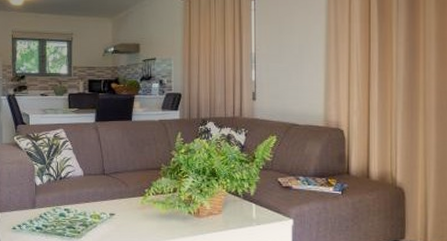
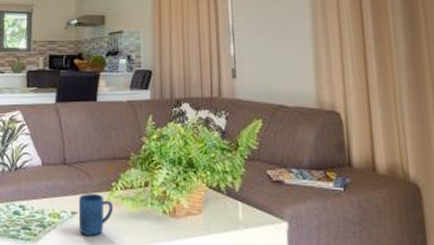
mug: none [116,199,146,232] -> present [78,194,113,236]

